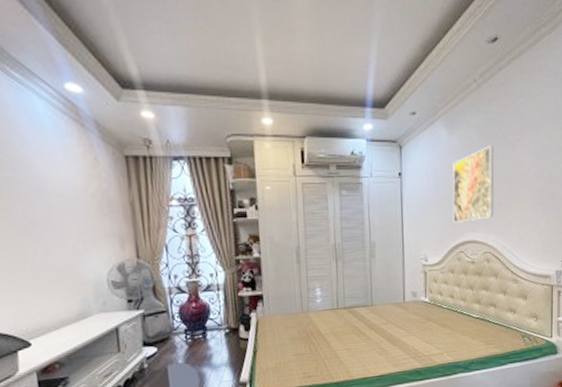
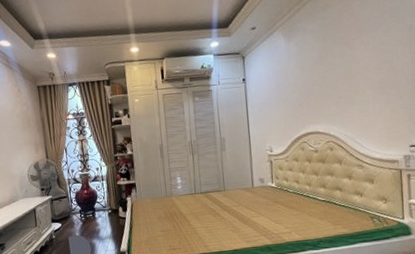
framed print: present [453,146,495,223] -> none [292,47,335,117]

